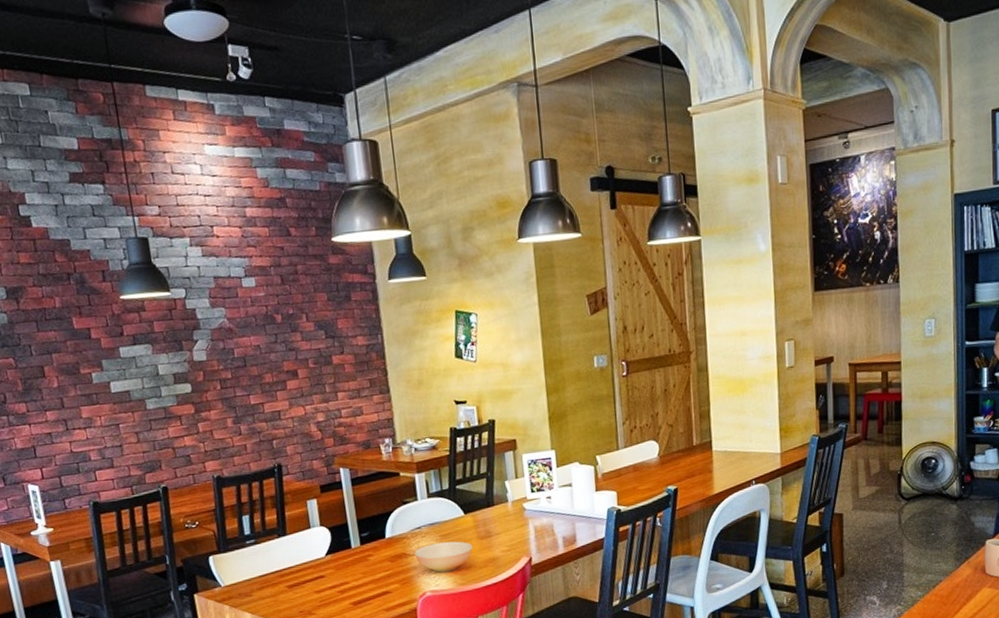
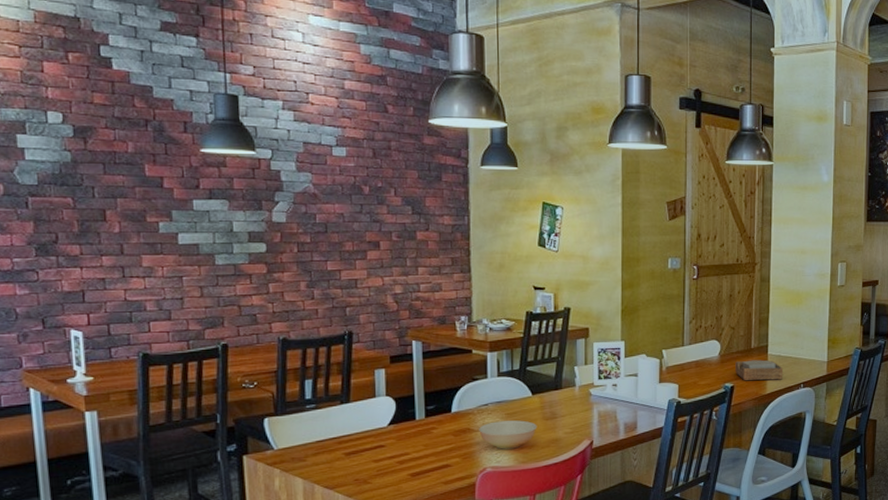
napkin holder: none [677,457,732,482] -> present [735,360,784,381]

